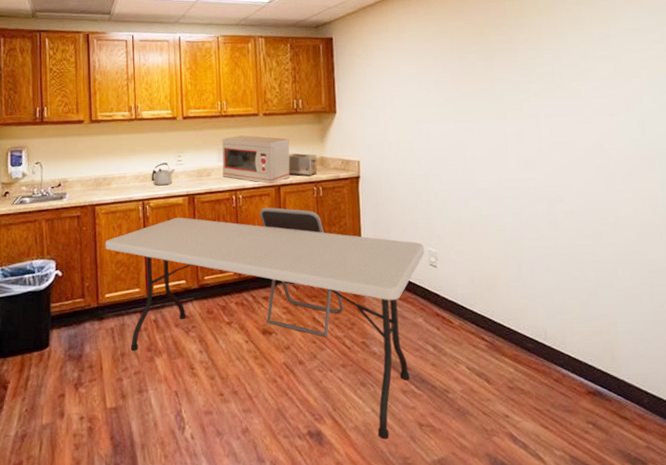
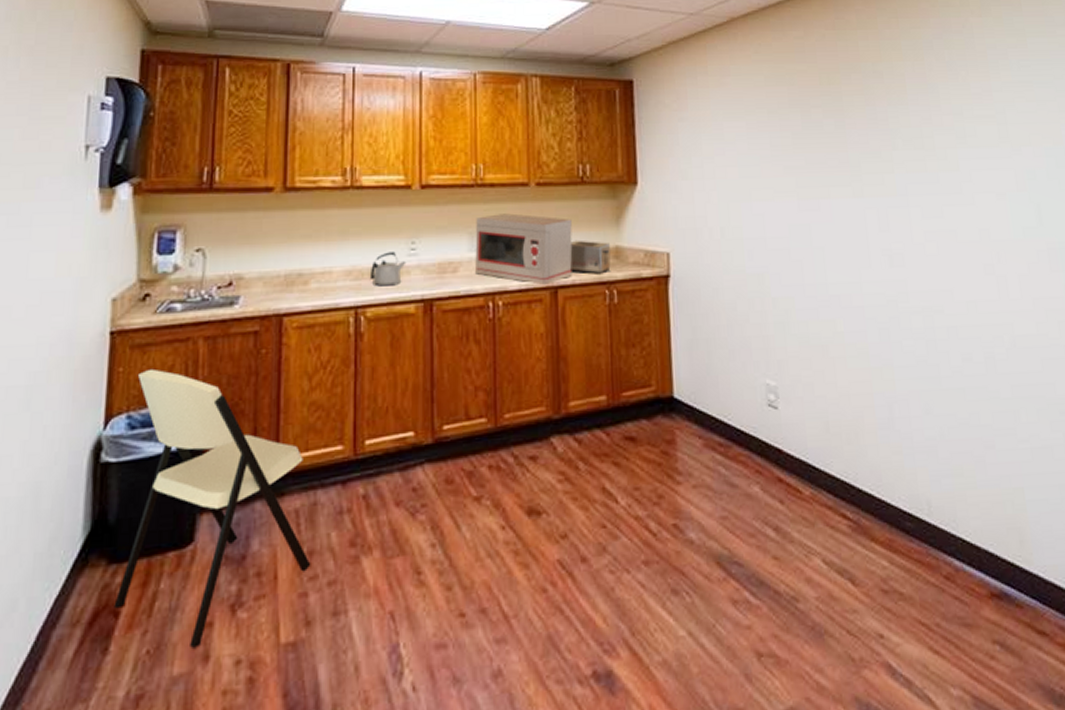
folding chair: none [3,239,123,409] -> present [114,368,311,648]
folding table: present [105,217,425,439] -> none [293,334,761,680]
folding chair: present [259,207,344,338] -> none [527,319,647,519]

